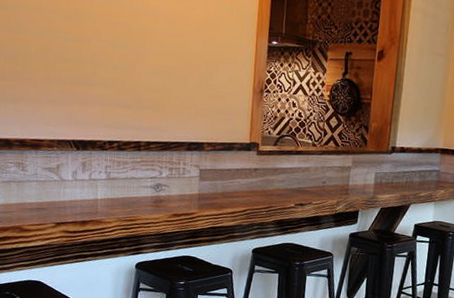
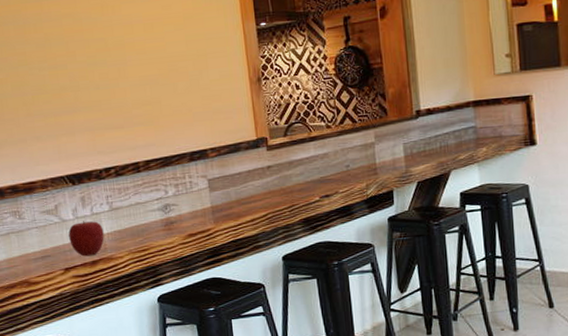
apple: none [65,184,98,216] -> present [68,221,104,257]

